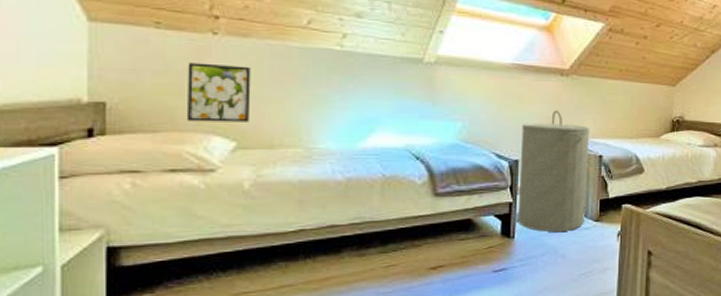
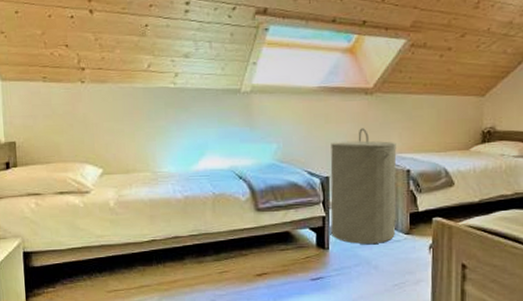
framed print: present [186,62,251,122] -> none [66,106,111,154]

